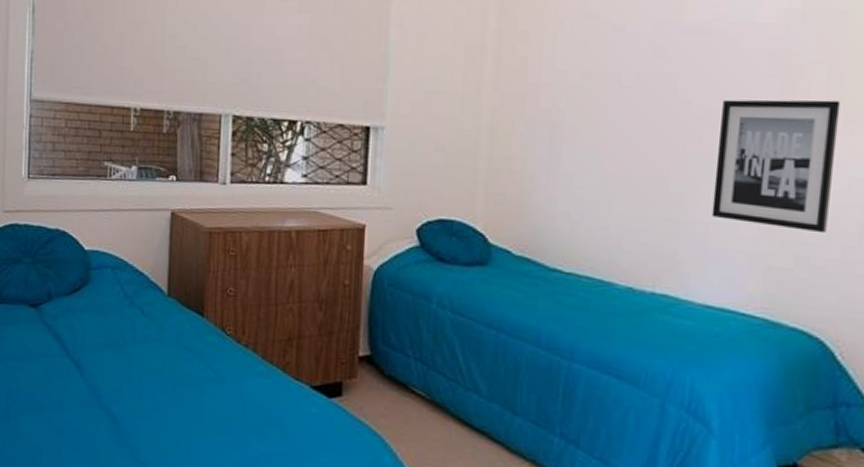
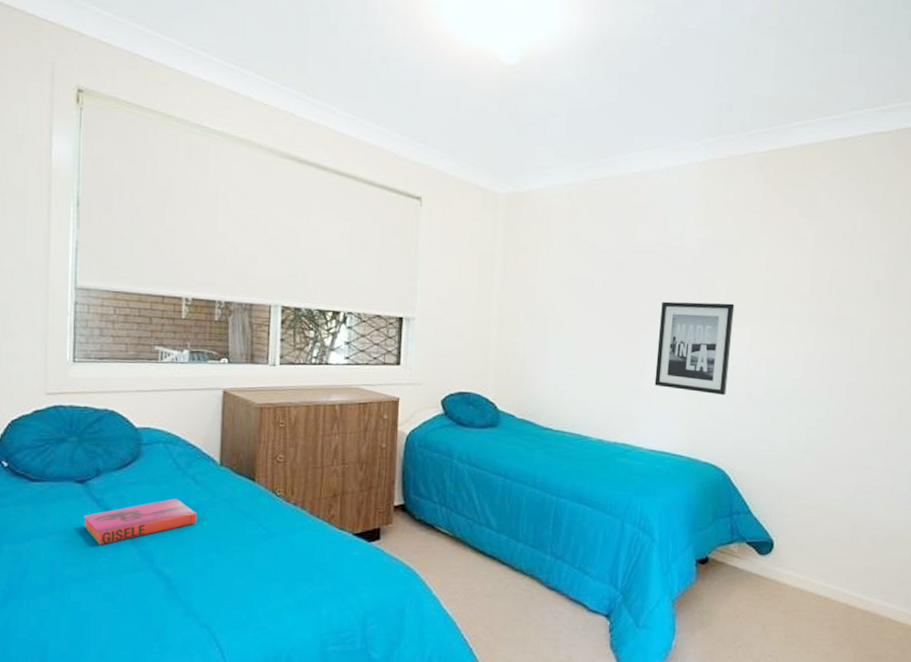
hardback book: none [37,330,144,375] -> present [84,499,197,545]

